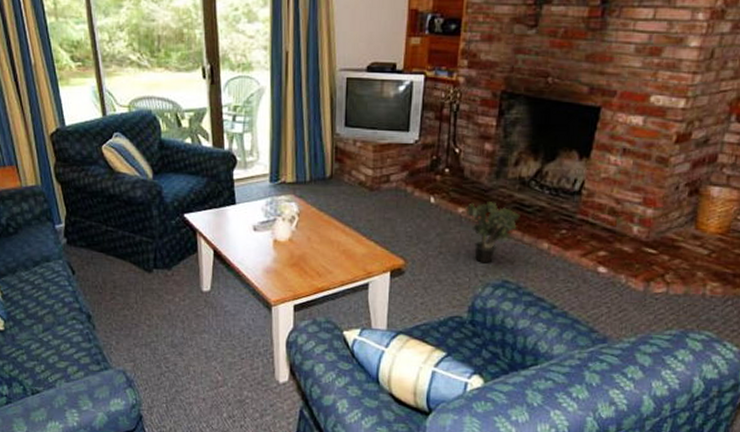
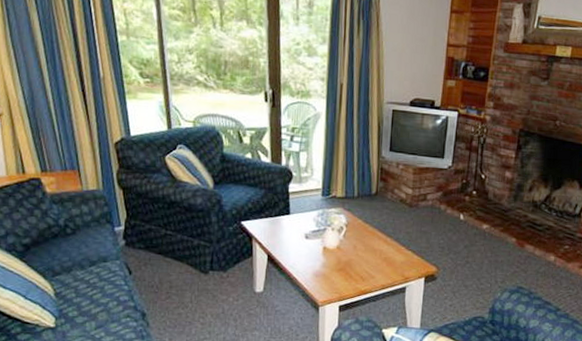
potted plant: present [466,201,520,263] -> none [489,220,533,272]

